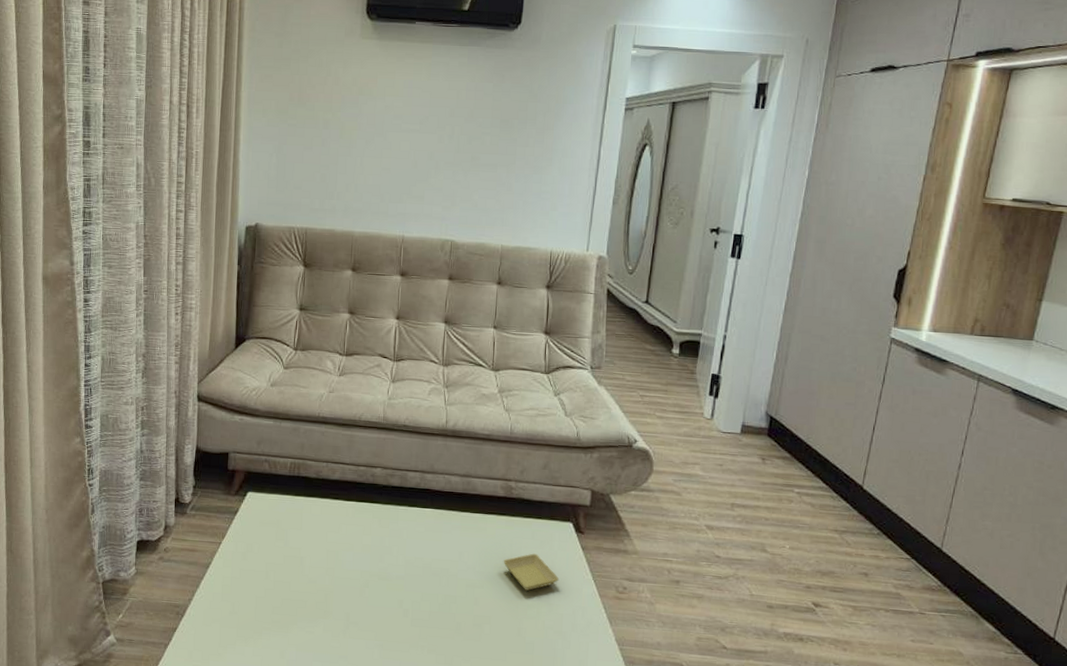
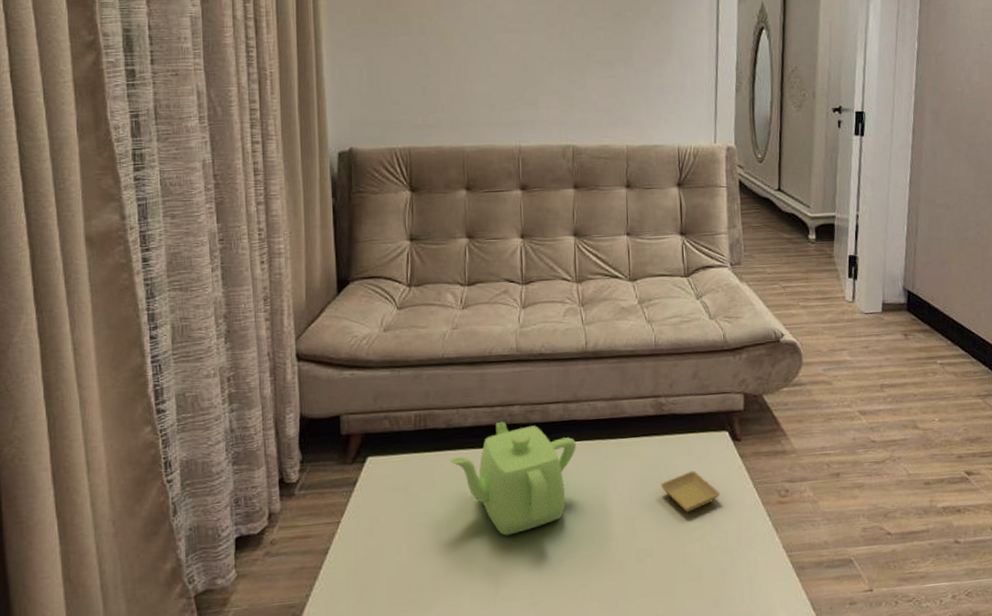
teapot: none [317,480,429,581] -> present [450,421,576,536]

